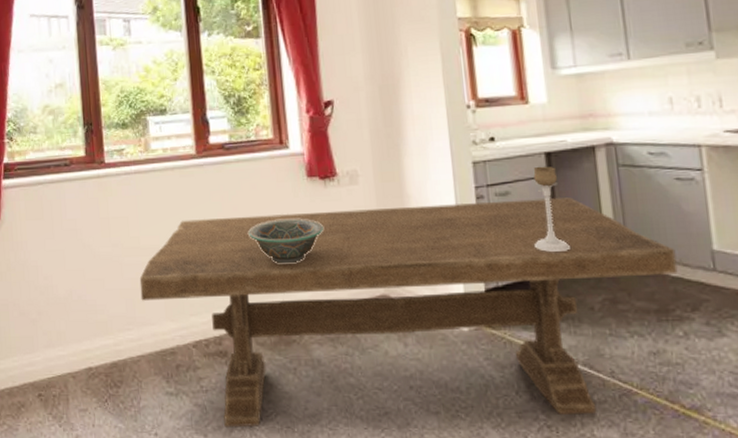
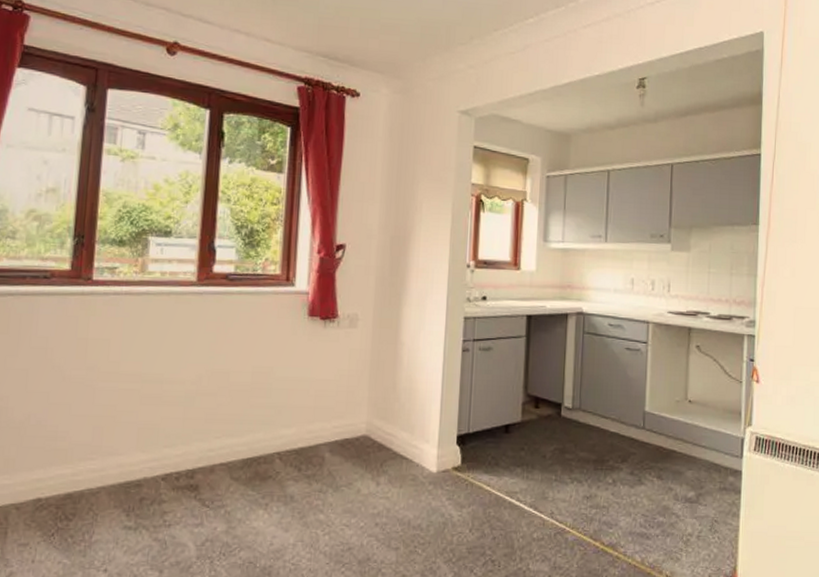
dining table: present [139,197,678,428] -> none [111,348,617,563]
decorative bowl: present [248,219,323,264] -> none [240,356,316,400]
candle holder: present [533,166,572,253] -> none [505,327,536,406]

